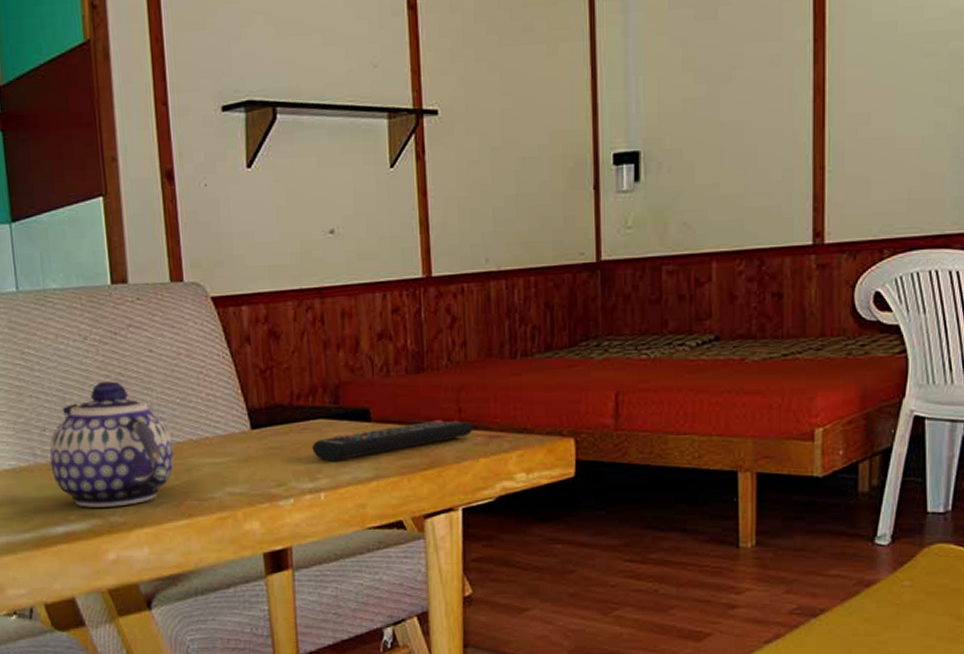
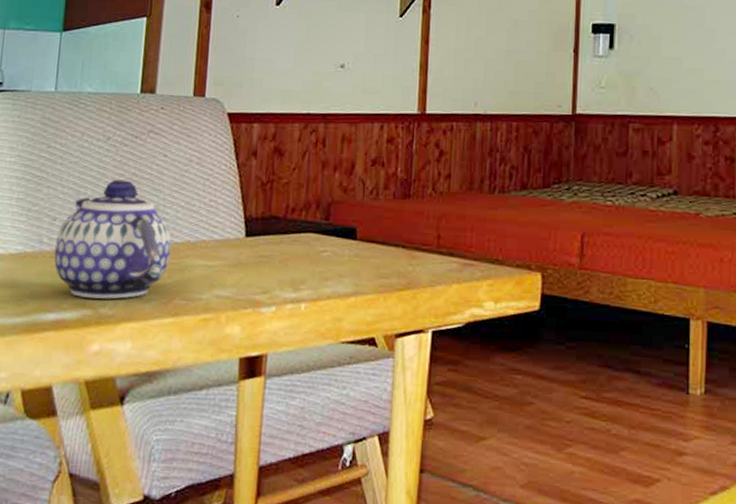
remote control: present [312,420,473,461] -> none [299,244,450,274]

